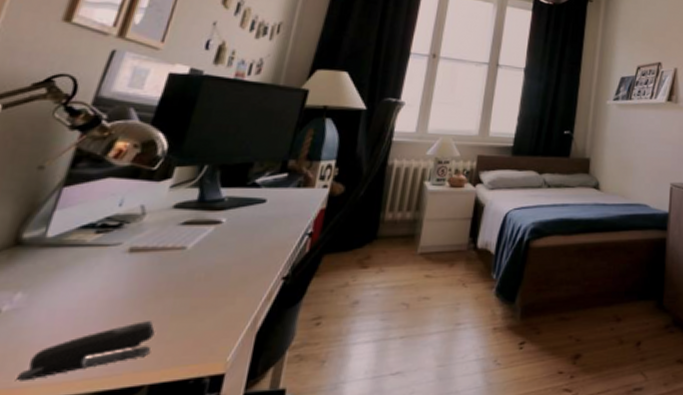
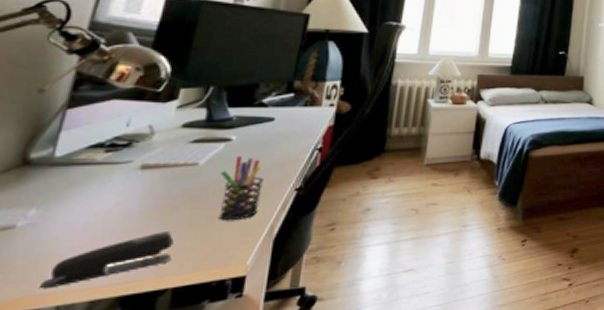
pen holder: none [202,240,251,312] -> present [219,156,263,221]

